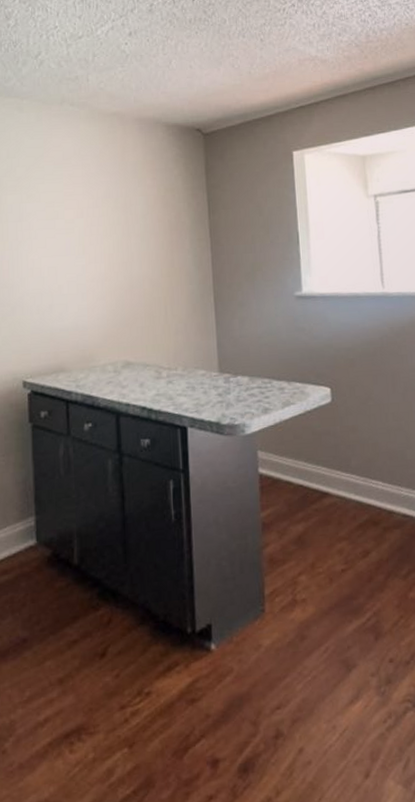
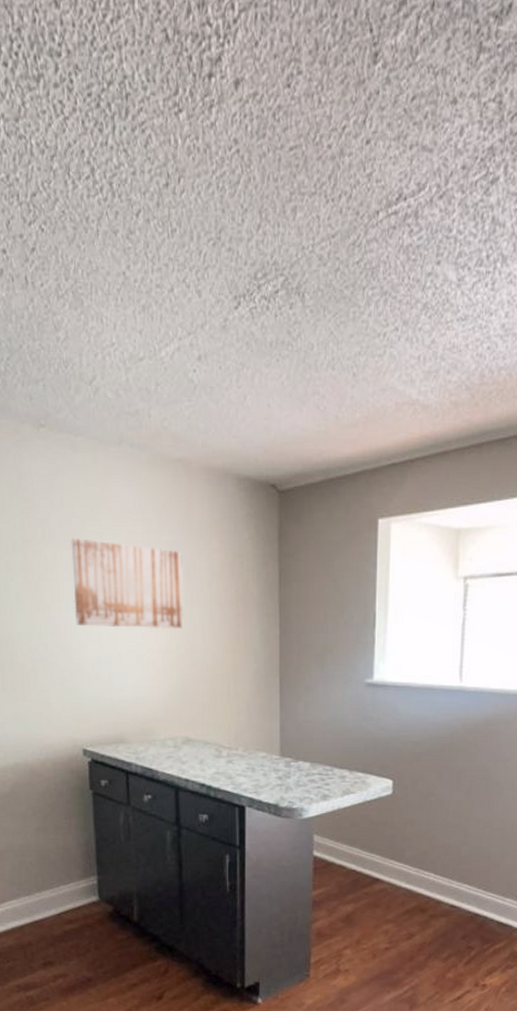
wall art: none [15,184,121,262] -> present [71,538,184,629]

